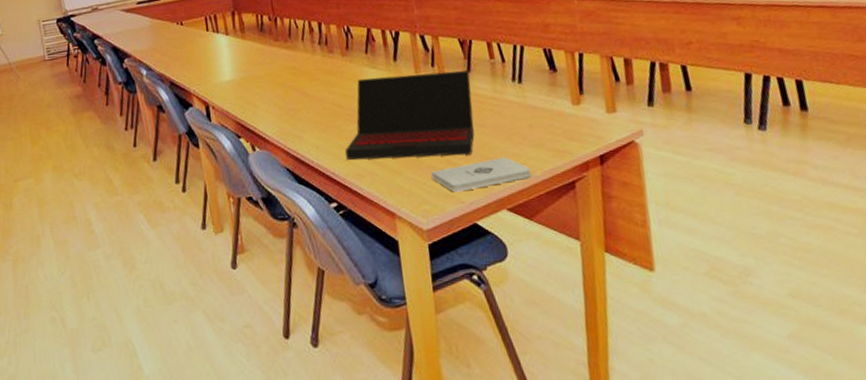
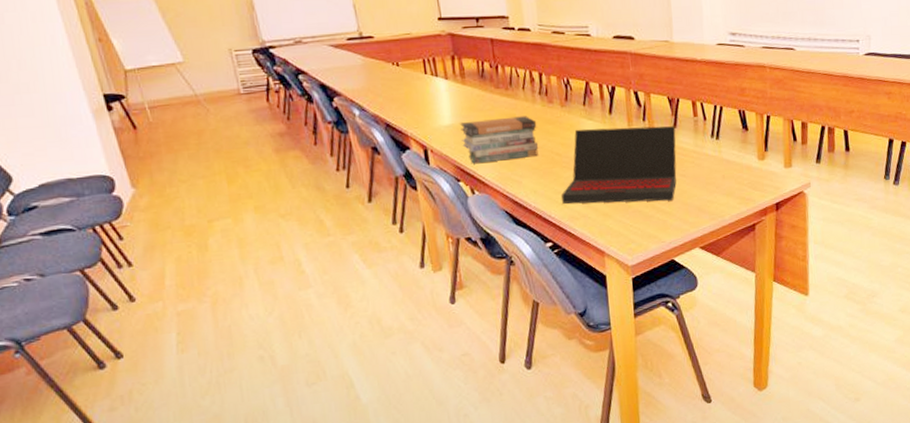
book stack: none [240,67,320,120] -> present [460,116,538,164]
notepad: present [431,157,531,193] -> none [638,203,721,233]

